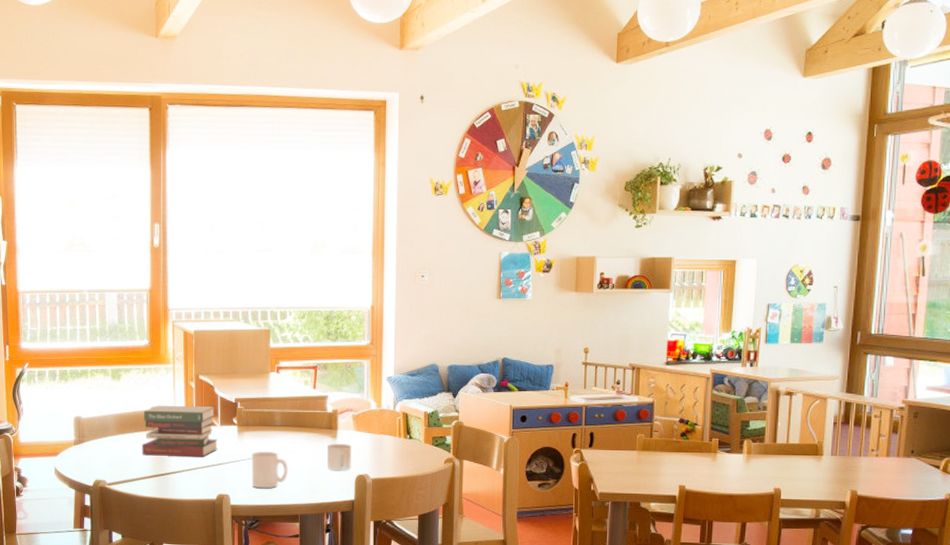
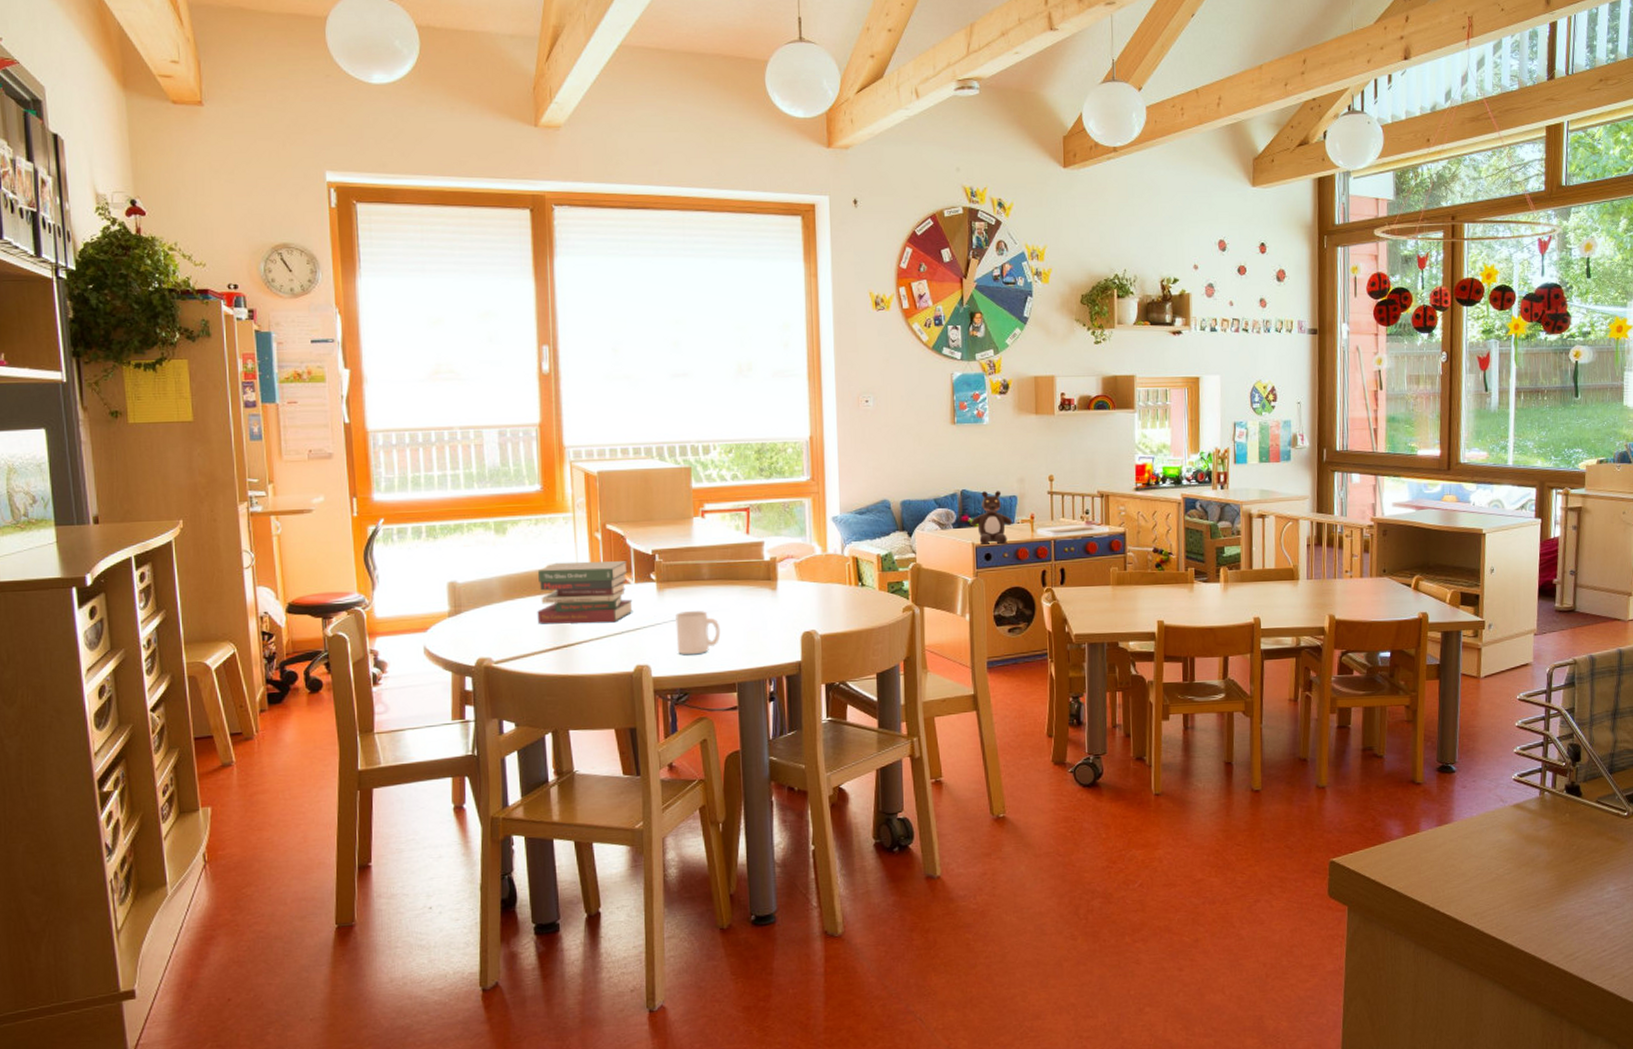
cup: present [327,444,352,471] -> none [766,596,797,629]
stuffed animal: none [510,360,548,408] -> present [971,491,1013,544]

